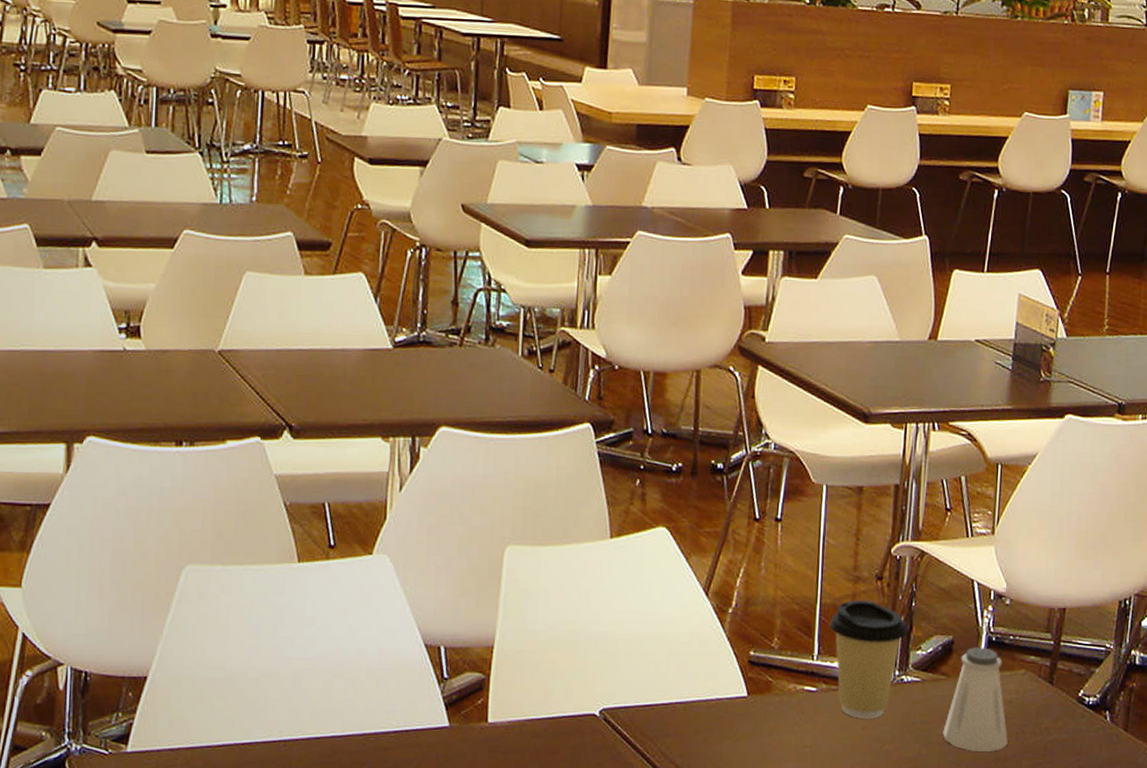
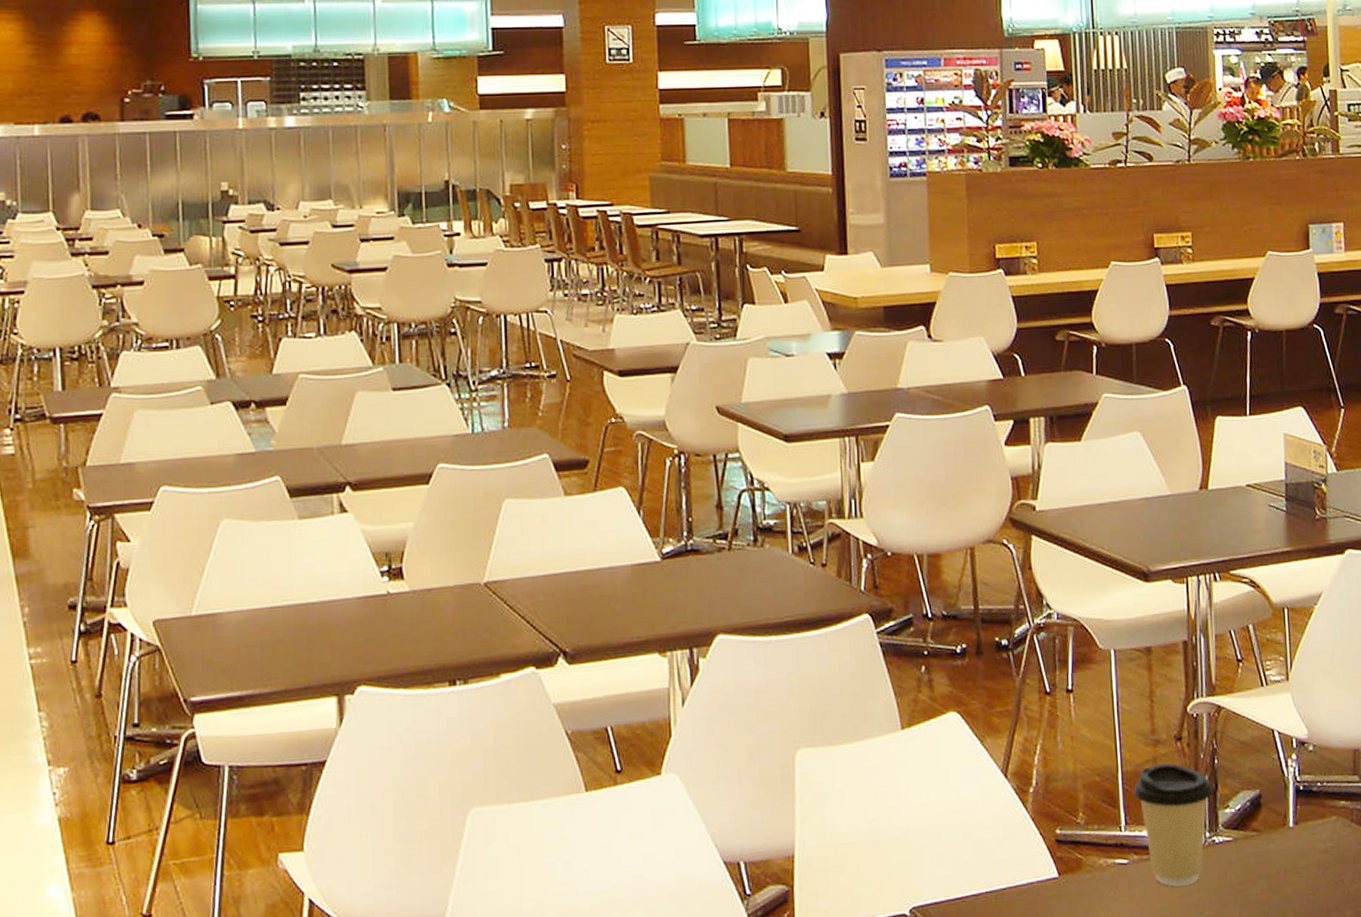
saltshaker: present [943,646,1008,753] -> none [1261,797,1328,907]

